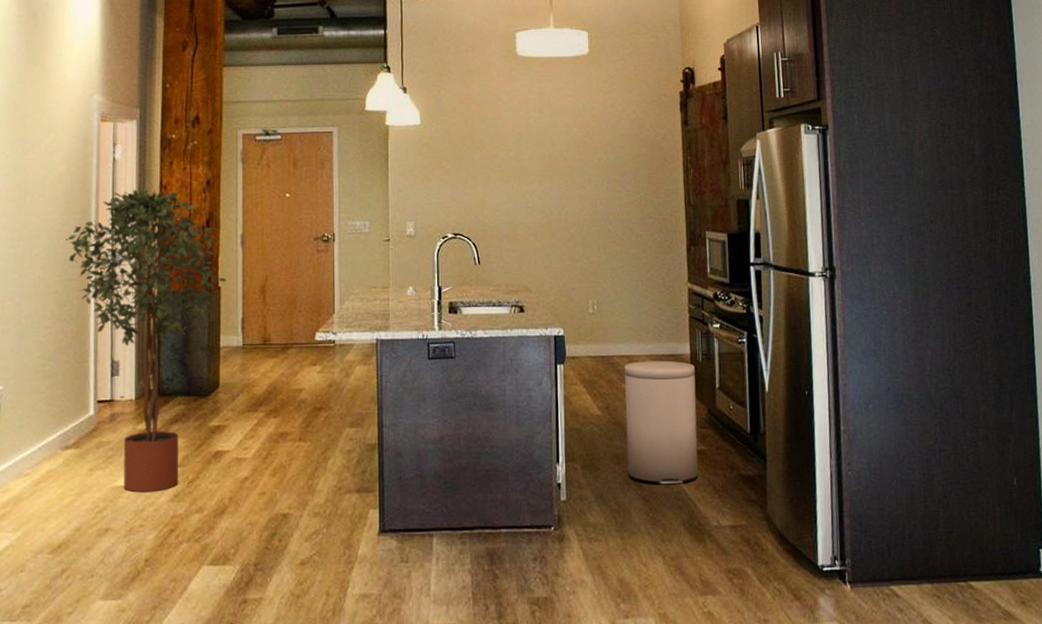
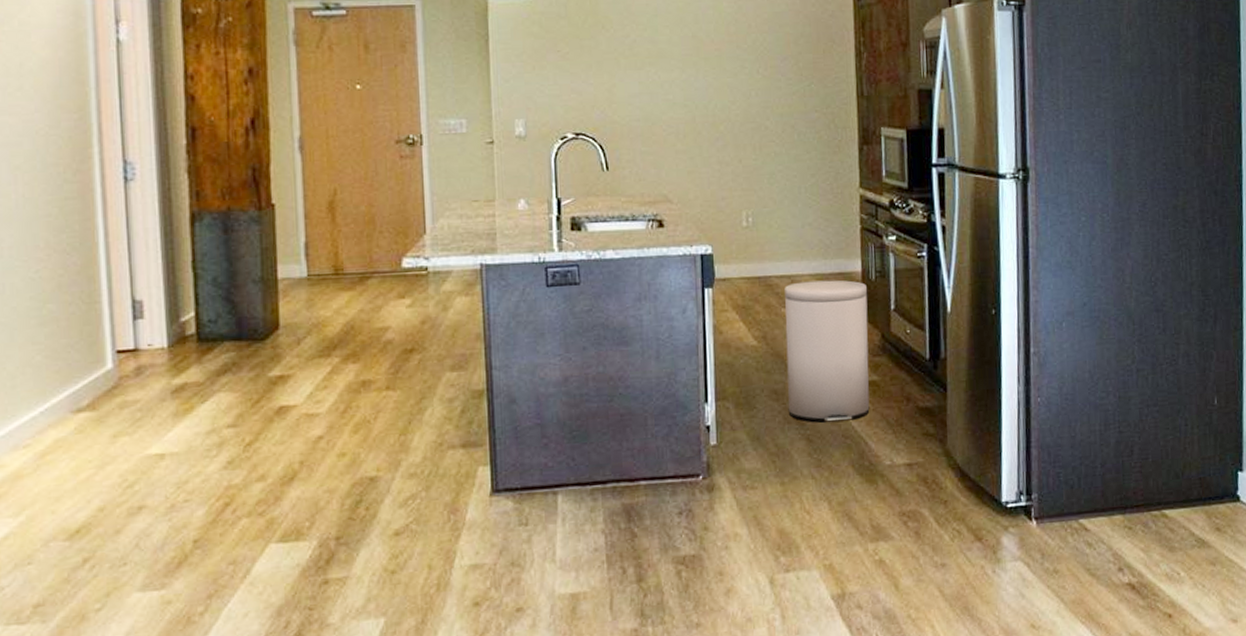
potted tree: present [66,187,227,493] -> none [57,78,282,461]

